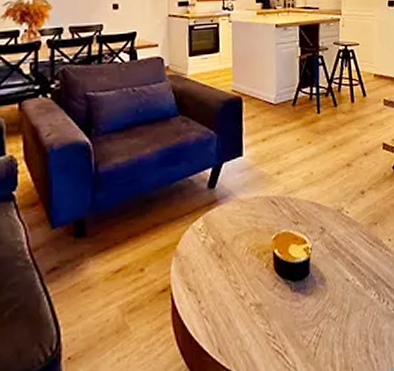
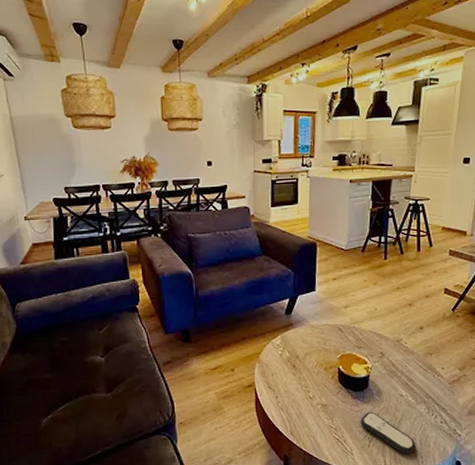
remote control: none [303,306,370,360] -> present [360,411,416,455]

